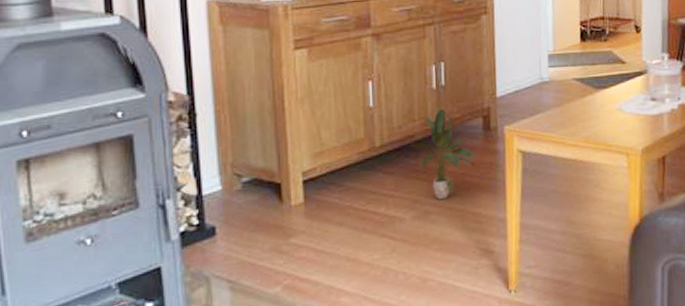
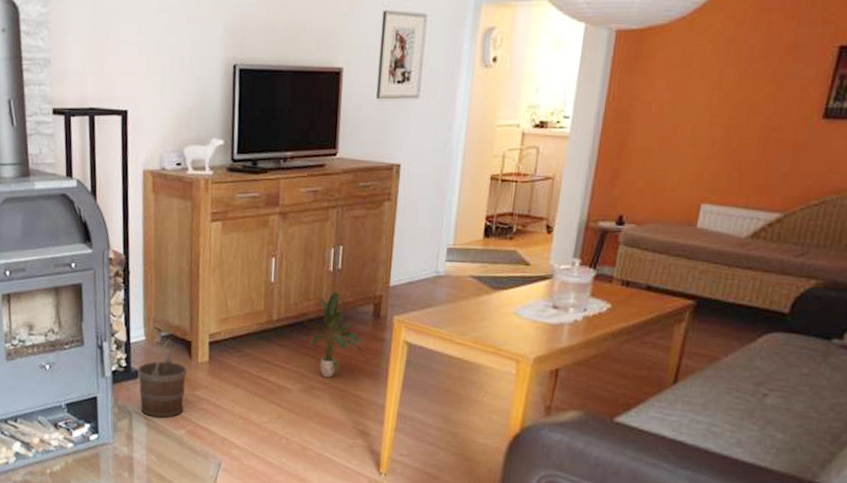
bucket: none [214,184,279,279] -> present [137,339,188,418]

